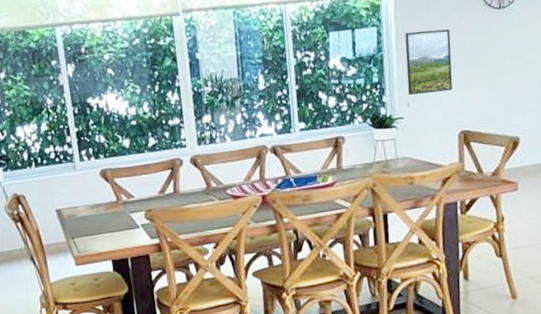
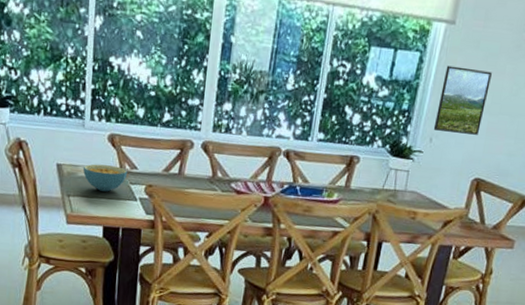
cereal bowl: none [81,199,126,227] -> present [83,164,128,192]

